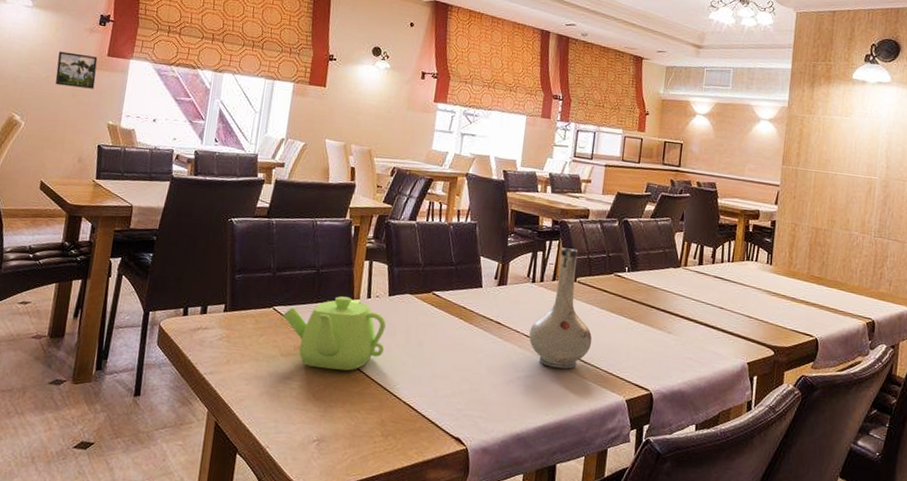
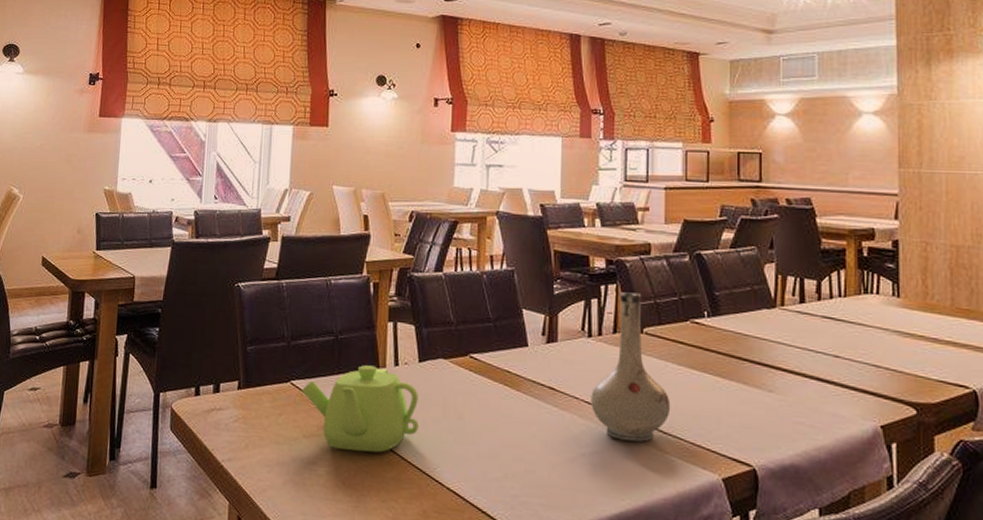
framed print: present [55,51,98,89] -> none [50,117,90,154]

